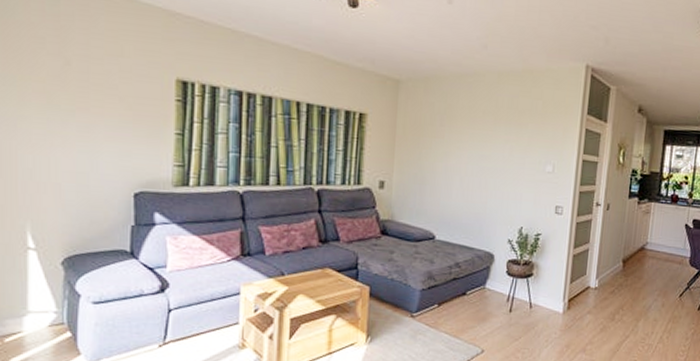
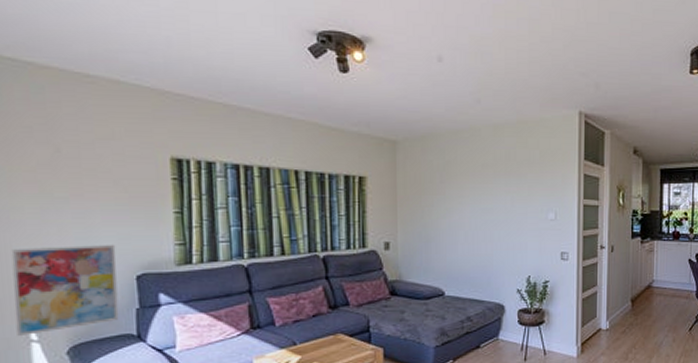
wall art: none [15,156,116,243] -> present [11,244,119,336]

